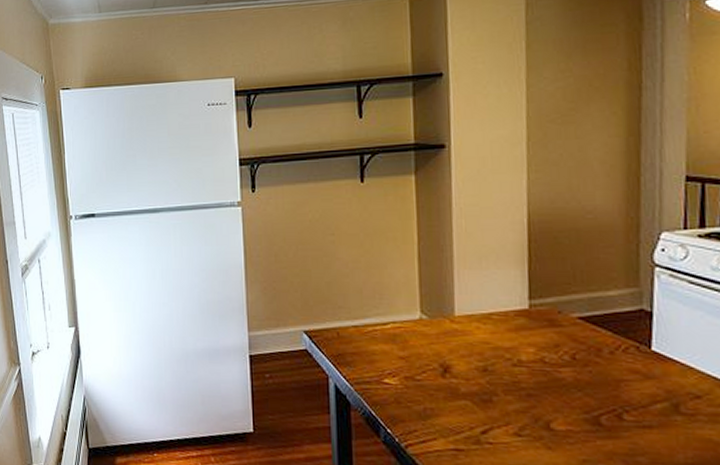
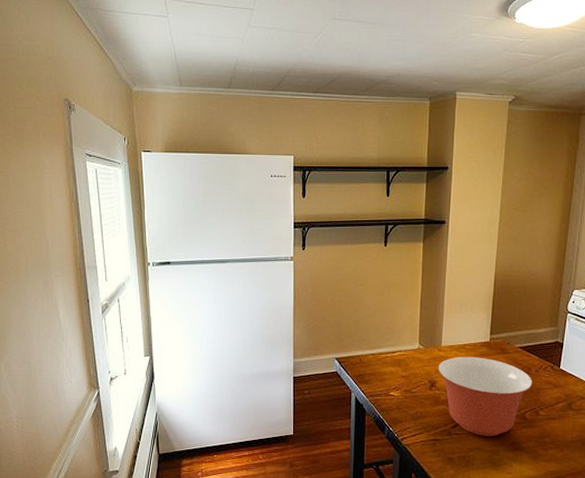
mixing bowl: none [452,330,608,450] -> present [438,356,533,436]

